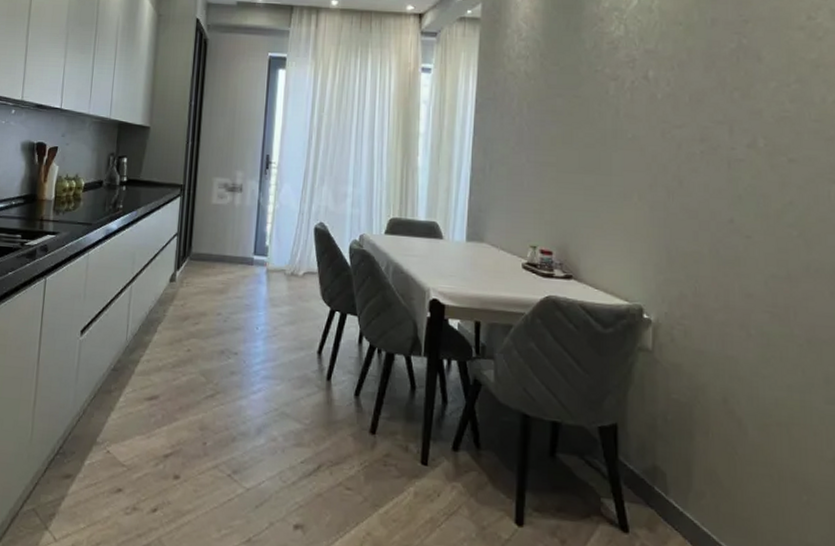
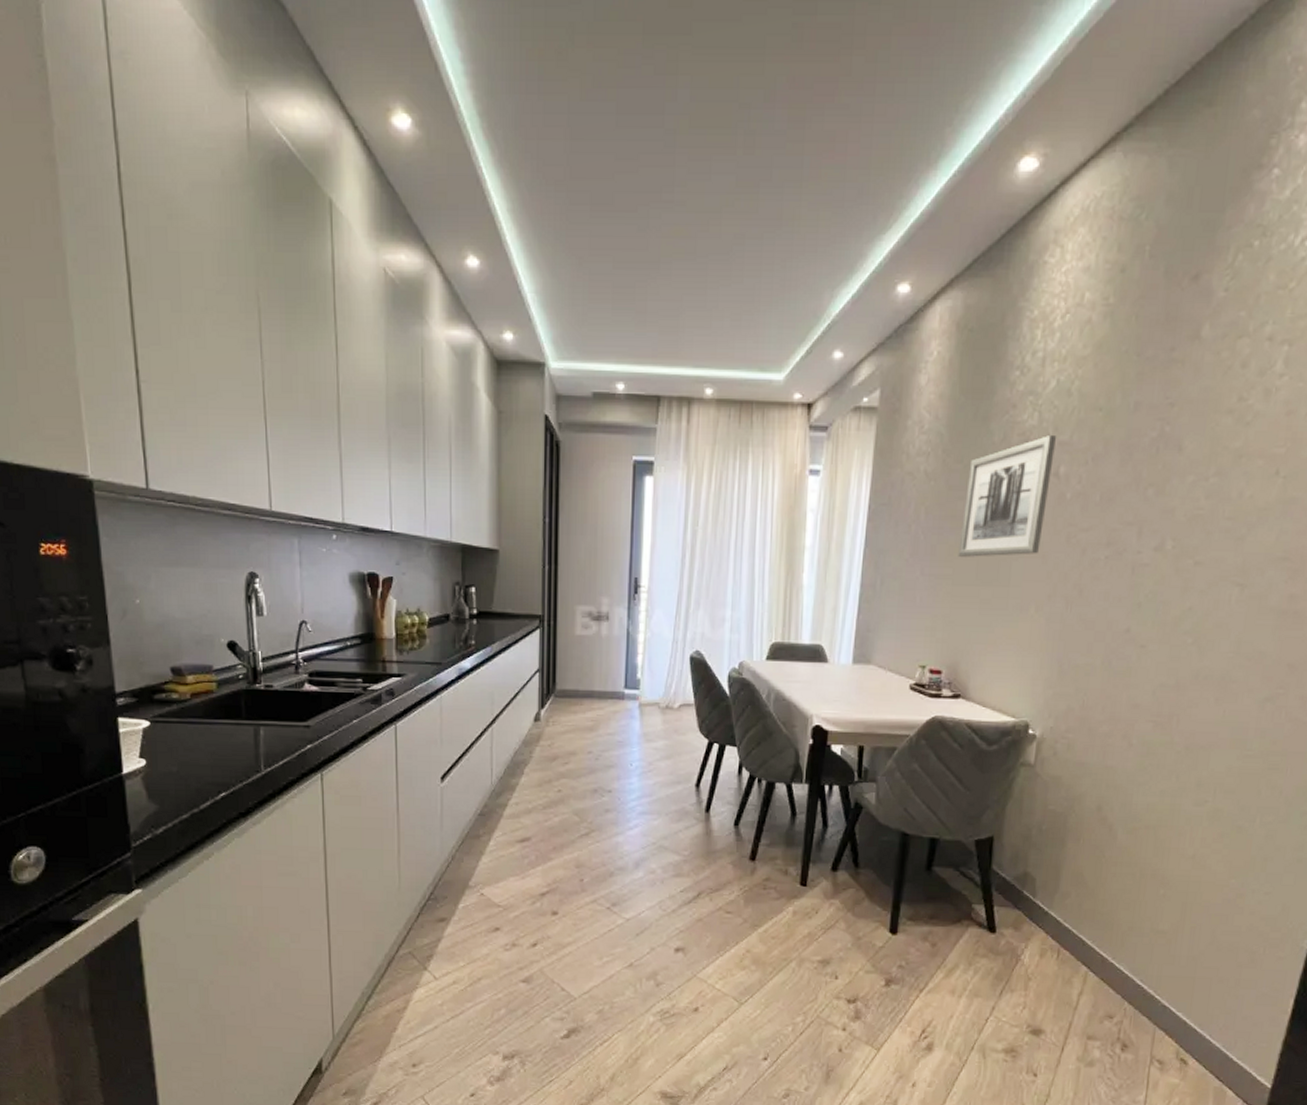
wall art: none [560,43,643,148] -> present [958,434,1057,557]

